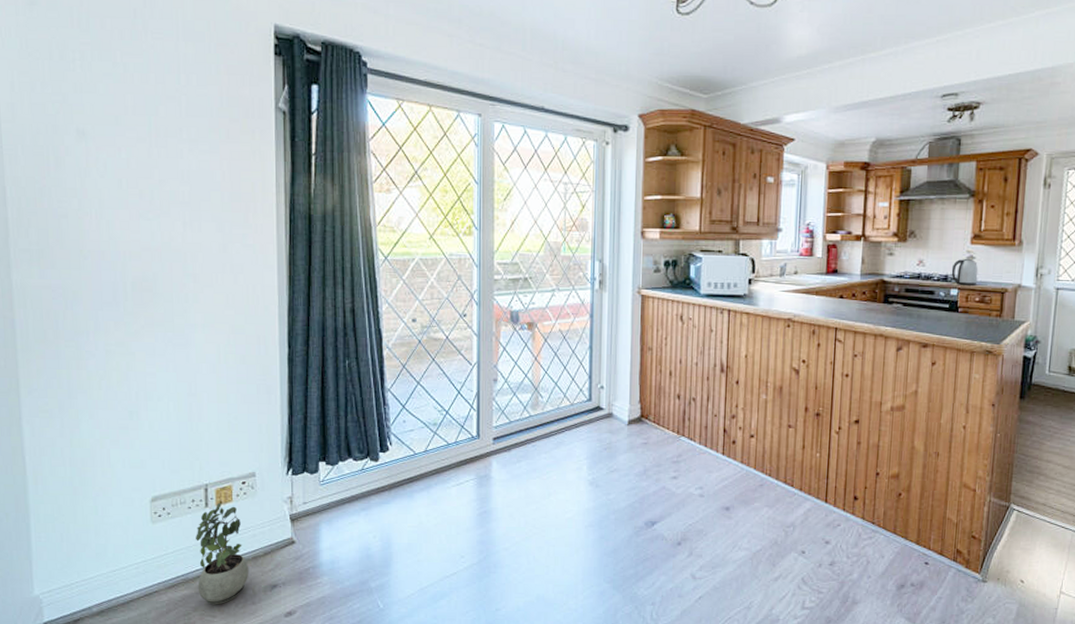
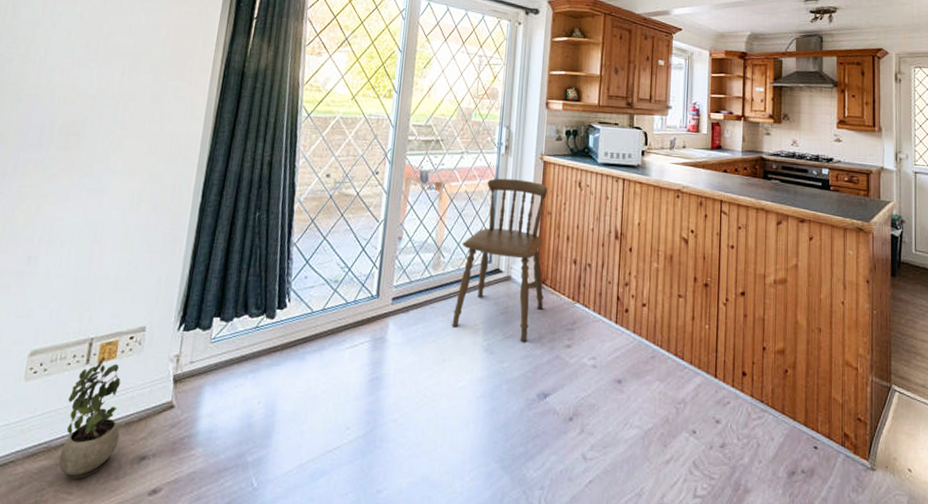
dining chair: none [555,315,647,475] -> present [452,178,548,342]
kettle: present [951,258,979,285] -> none [822,141,845,166]

